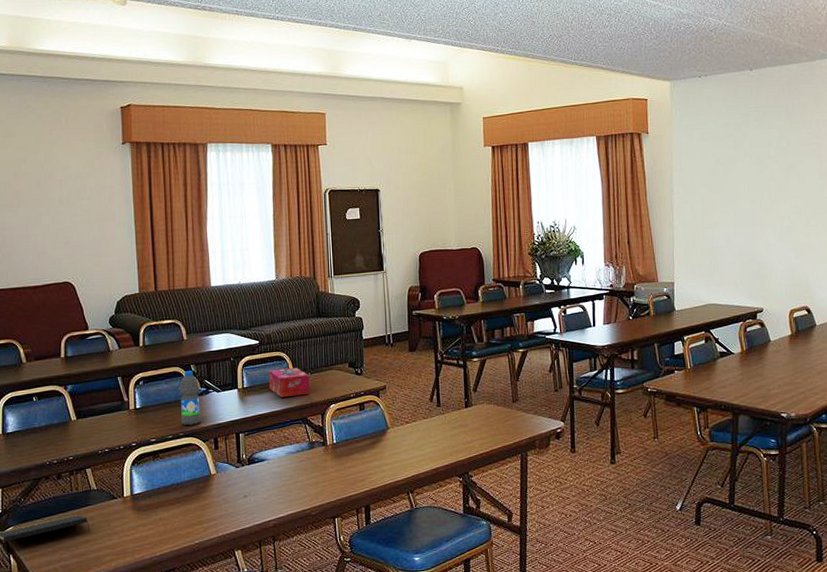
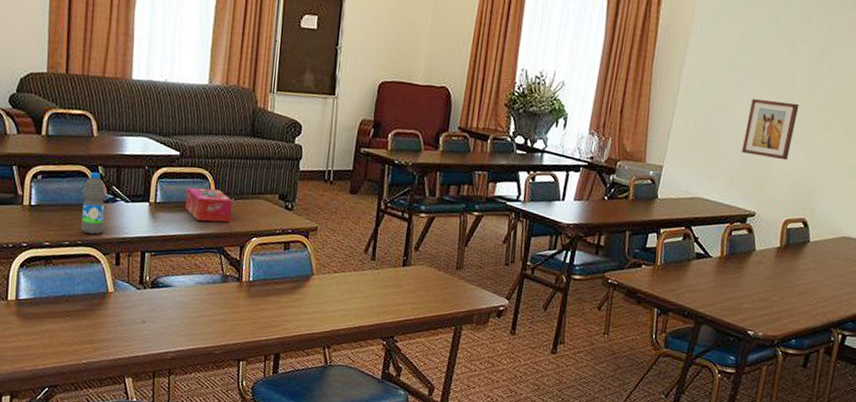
wall art: none [737,210,780,260] -> present [742,99,799,161]

